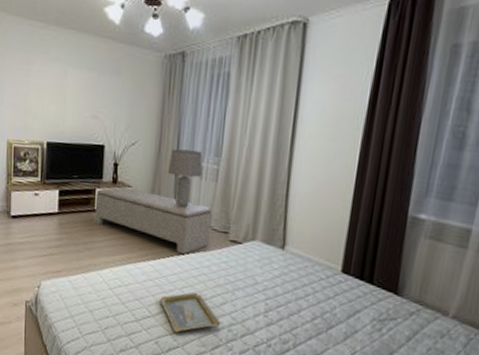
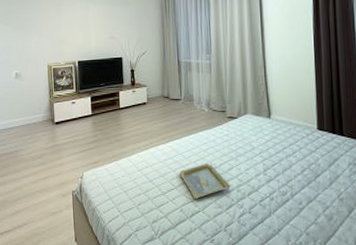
bench: present [94,187,212,254] -> none [119,87,212,133]
lamp: present [167,148,203,207] -> none [172,52,199,96]

